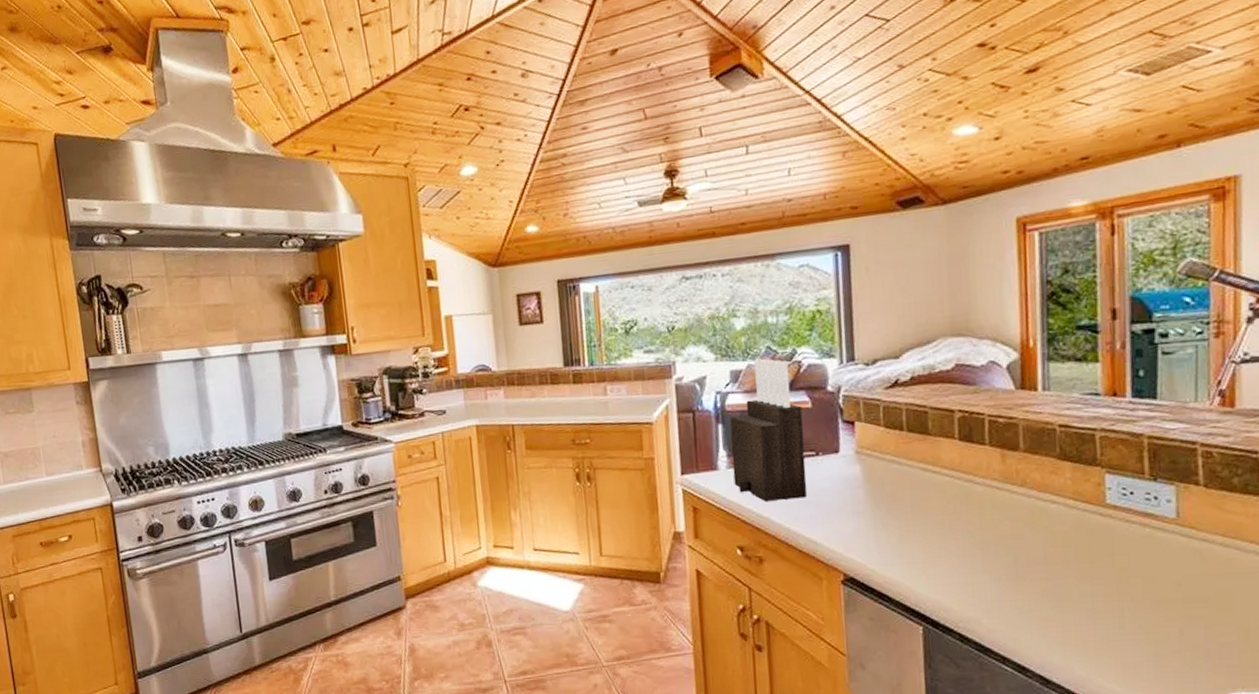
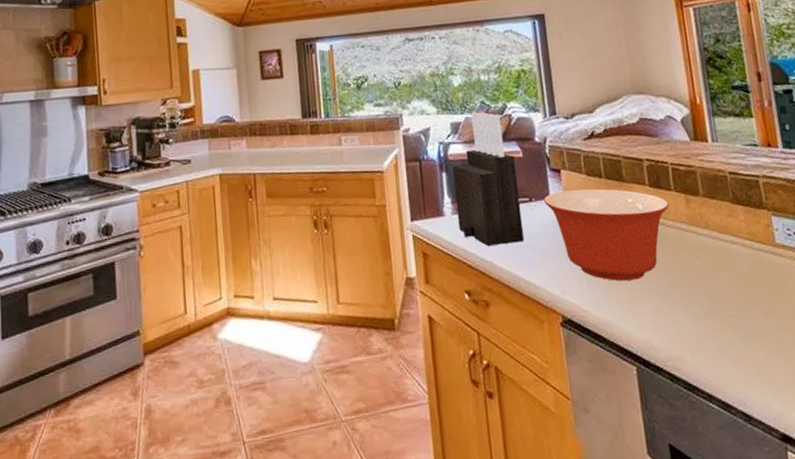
mixing bowl: none [832,442,981,541] -> present [544,188,670,281]

